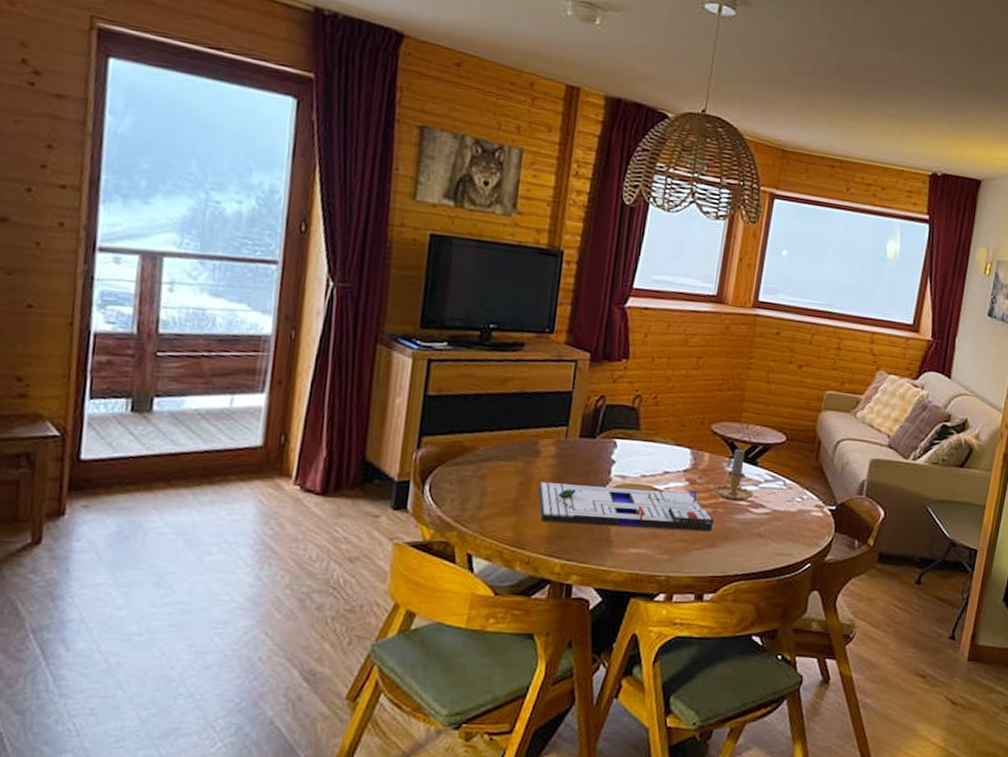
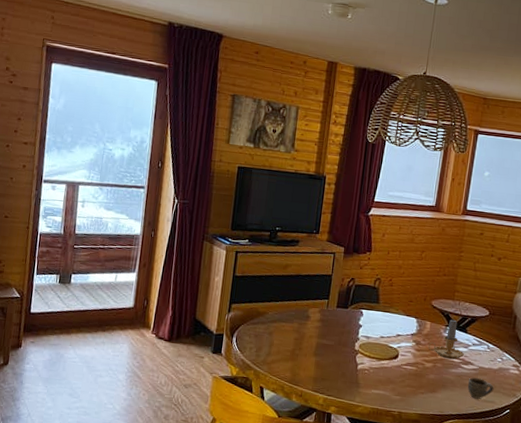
board game: present [538,482,713,532] -> none [308,338,434,381]
cup: none [758,524,792,552] -> present [468,377,494,399]

